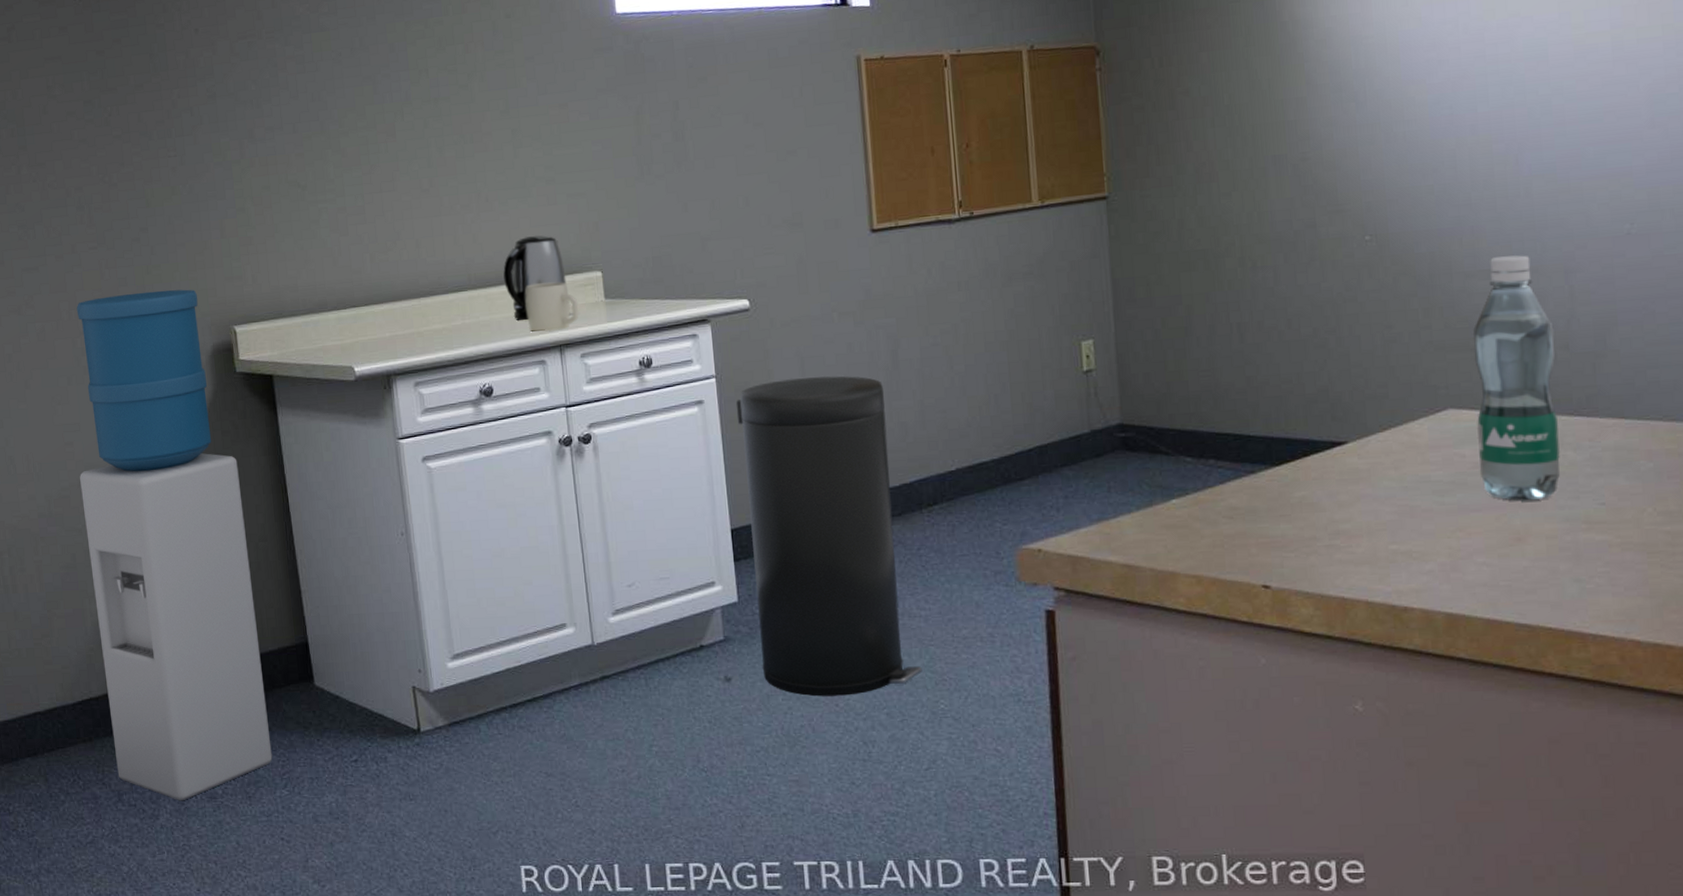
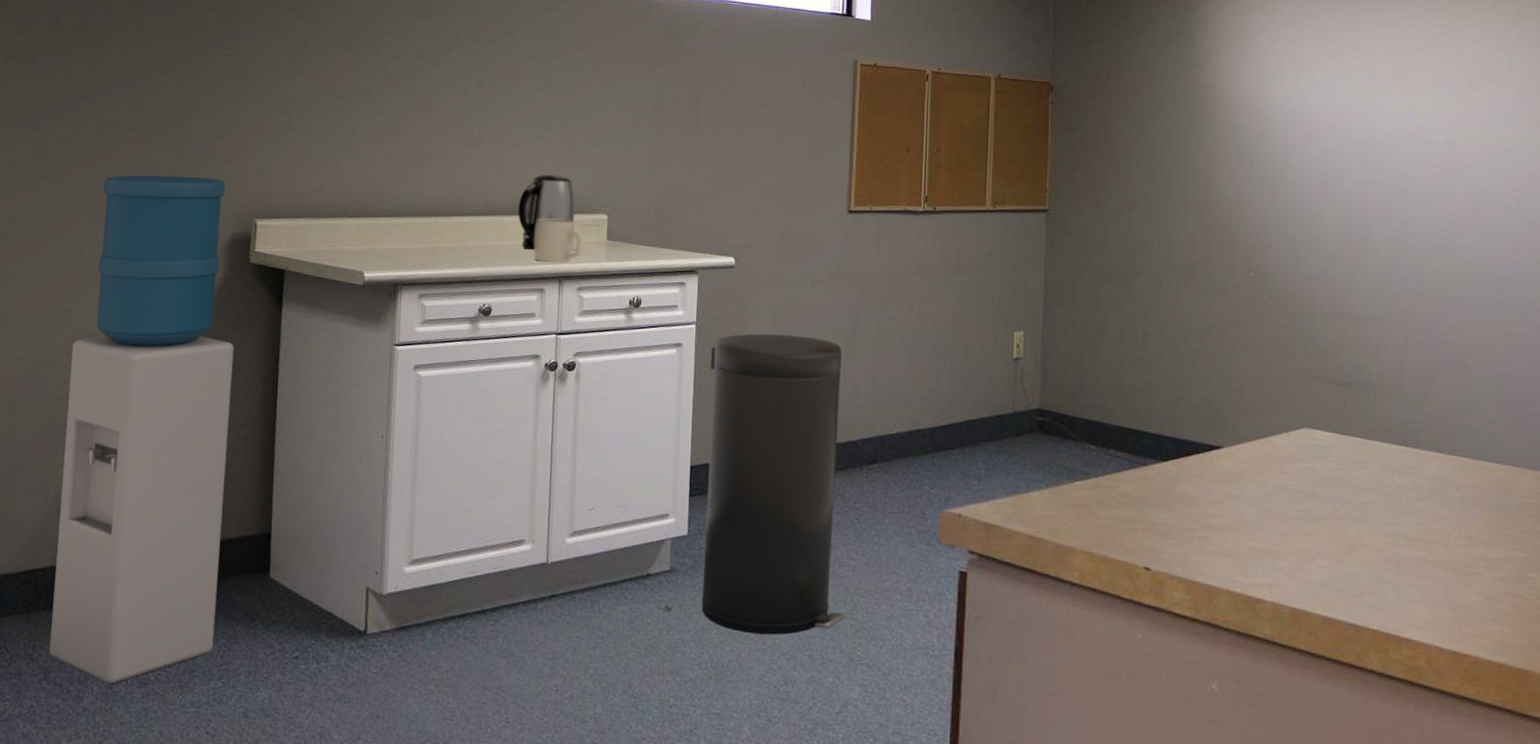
bottle: present [1472,255,1560,501] -> none [1327,304,1390,515]

